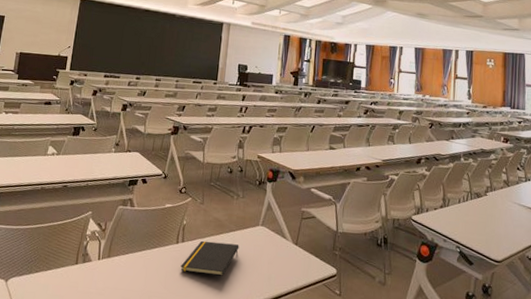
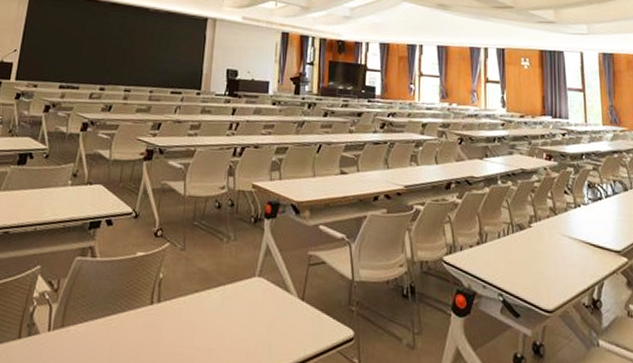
notepad: present [180,240,239,276] -> none [155,299,231,347]

